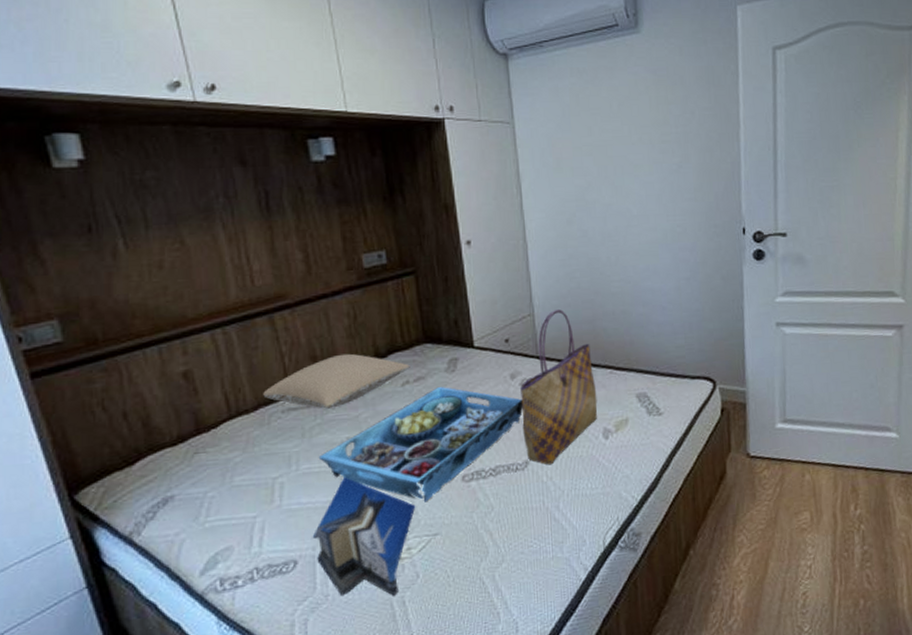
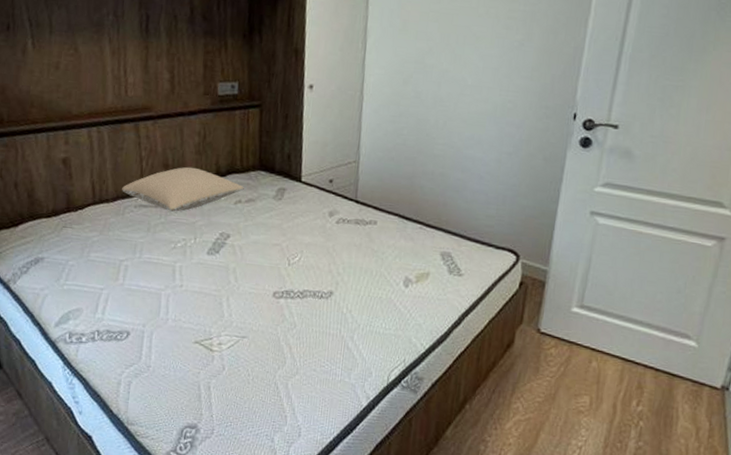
architectural model: present [312,477,416,596] -> none [144,272,231,380]
serving tray: present [318,387,523,502] -> none [158,211,336,308]
tote bag: present [520,309,598,465] -> none [332,161,406,300]

